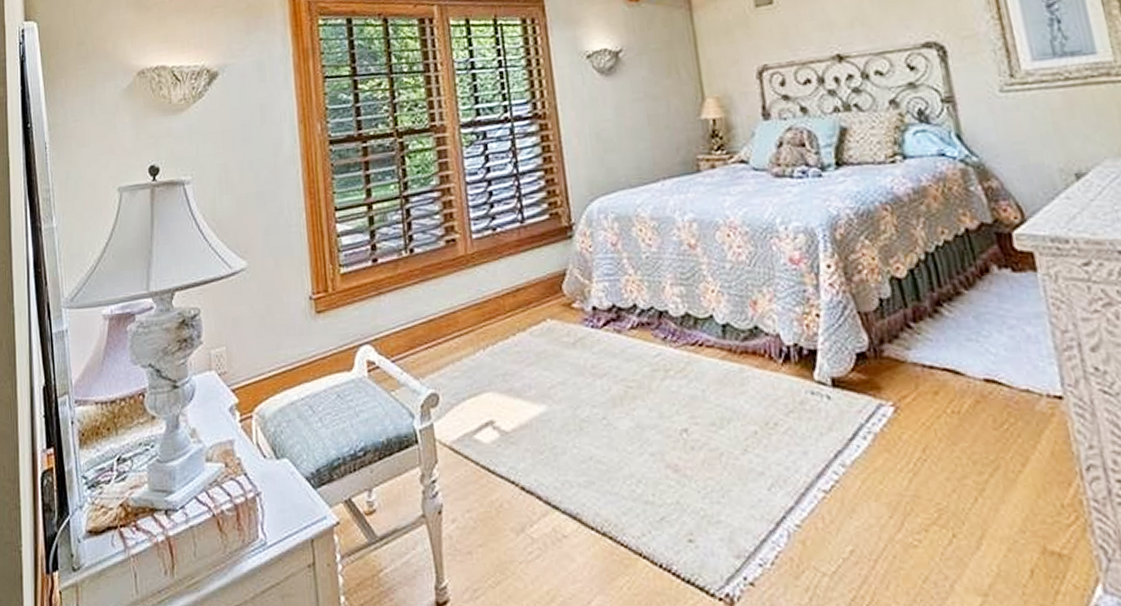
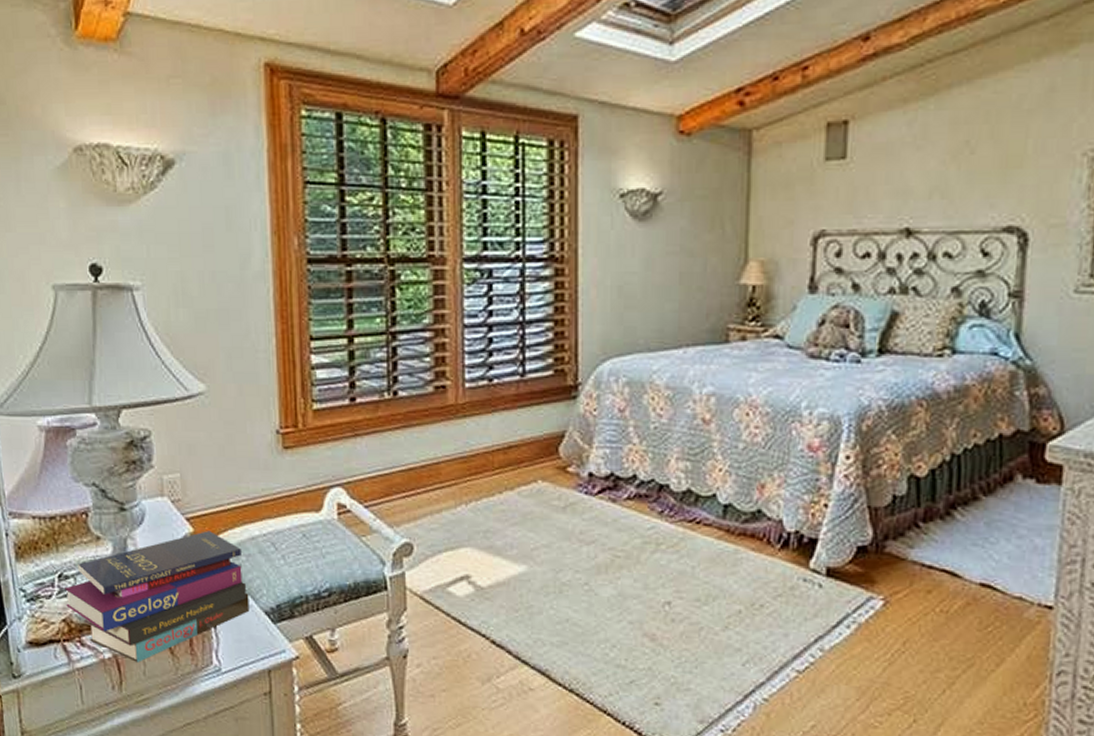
books: none [123,400,292,544] -> present [65,531,250,664]

